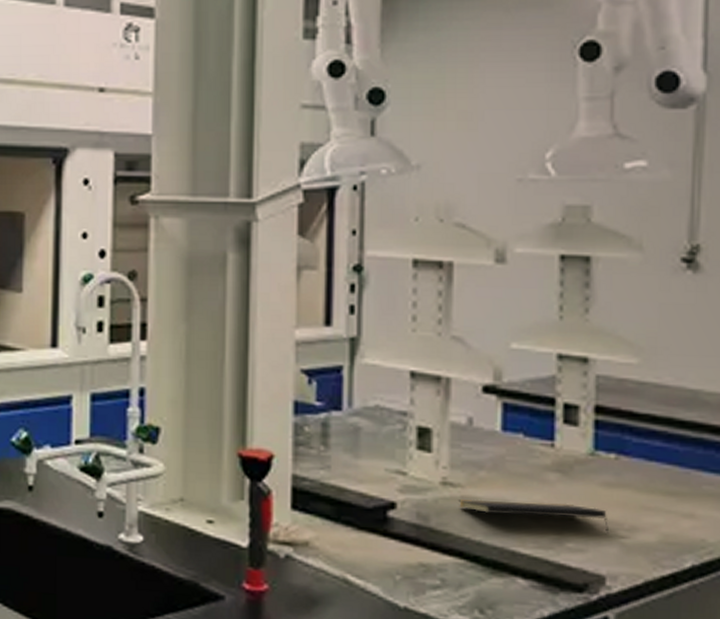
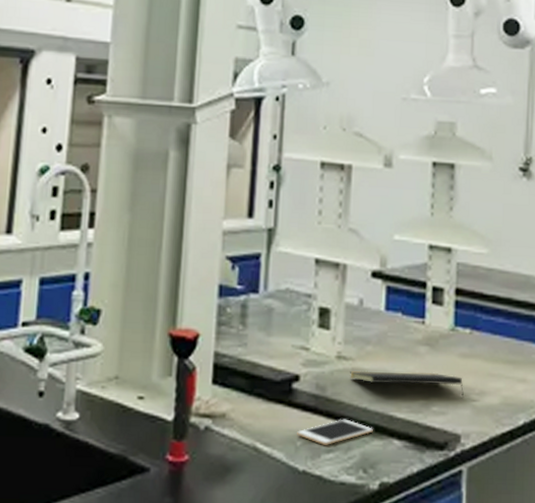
cell phone: none [395,552,490,581] -> present [297,419,373,445]

